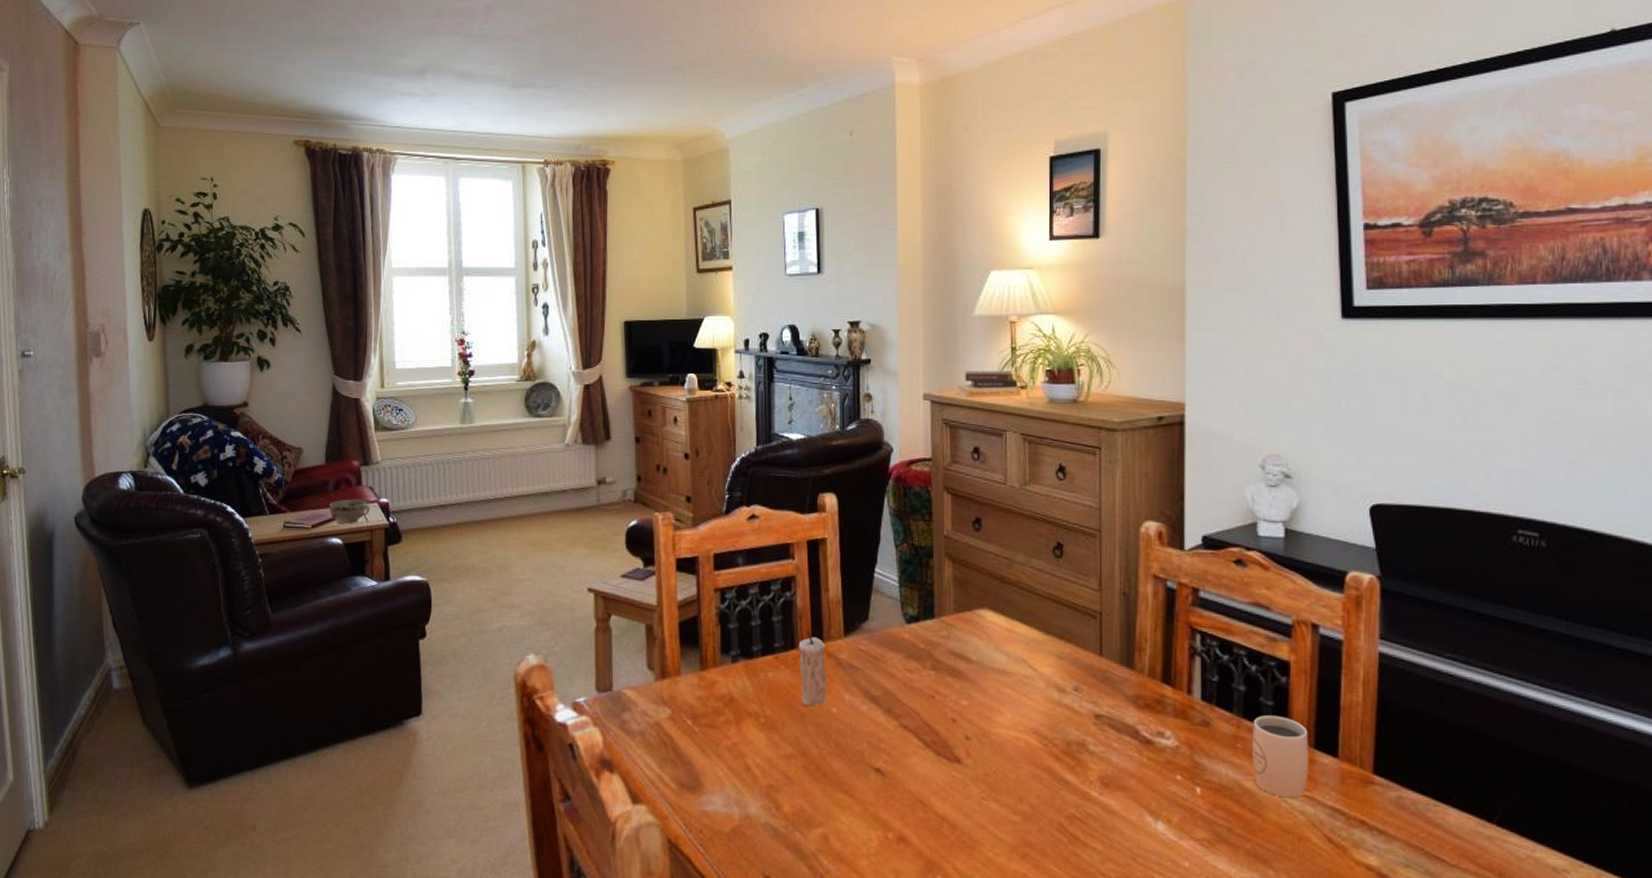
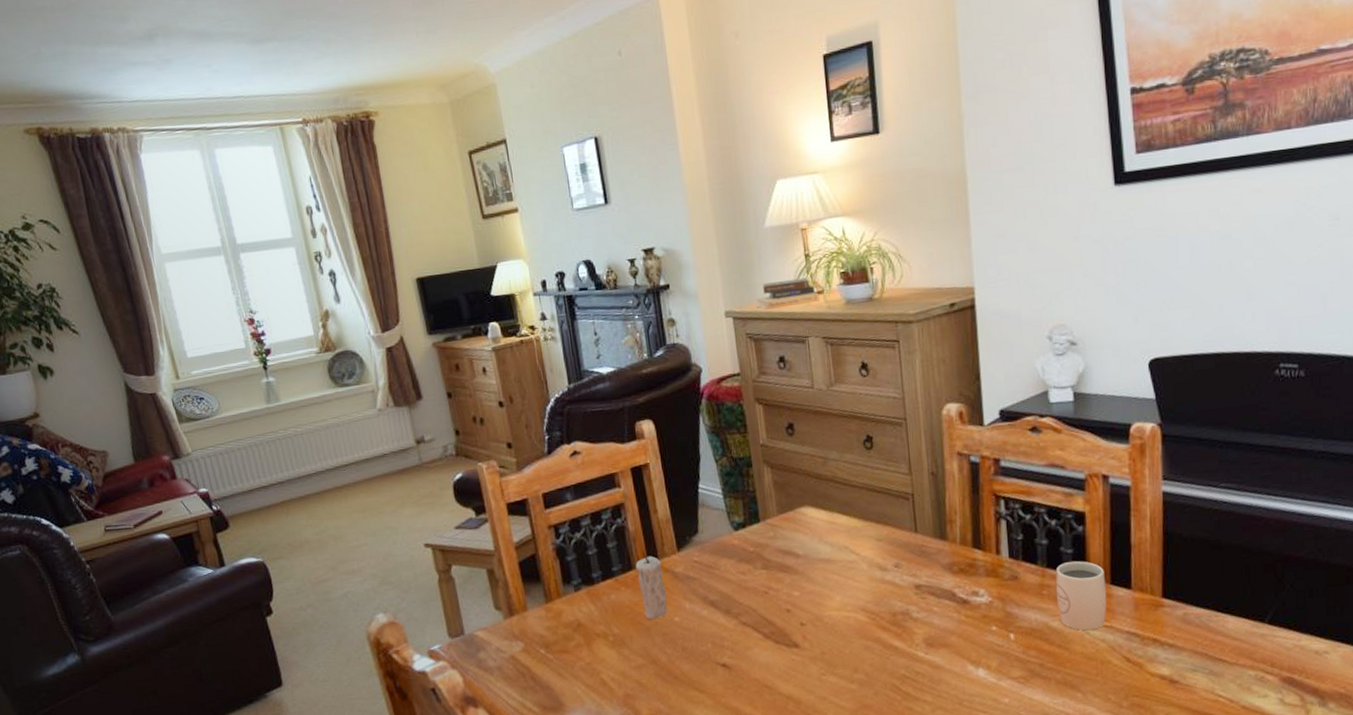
teacup: present [329,499,370,525] -> none [147,492,191,520]

